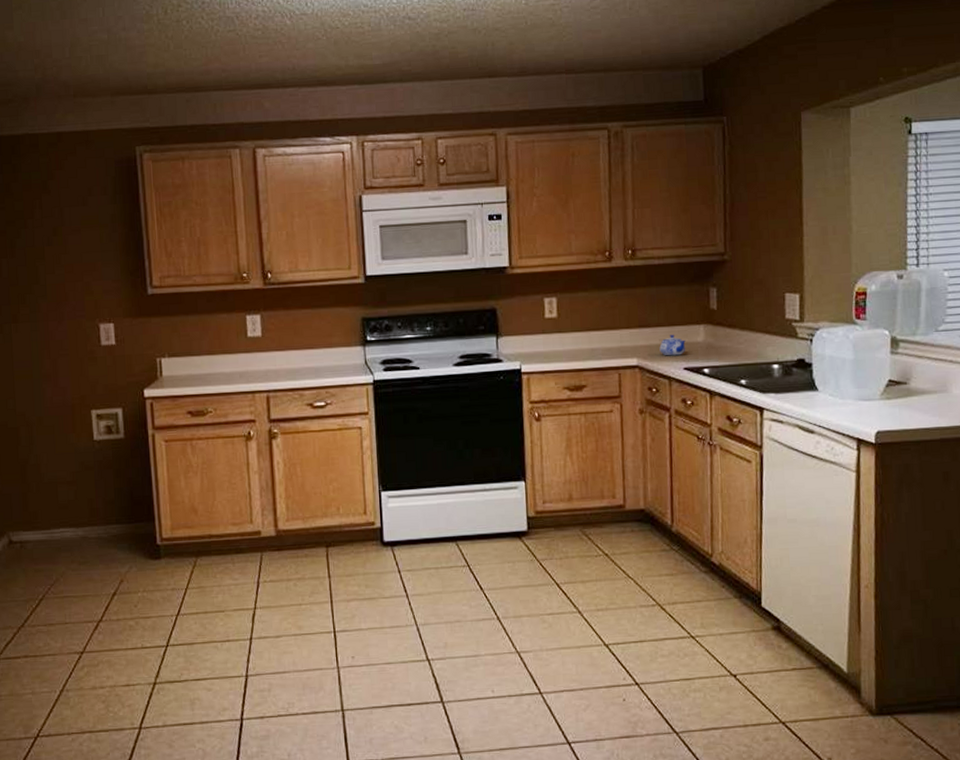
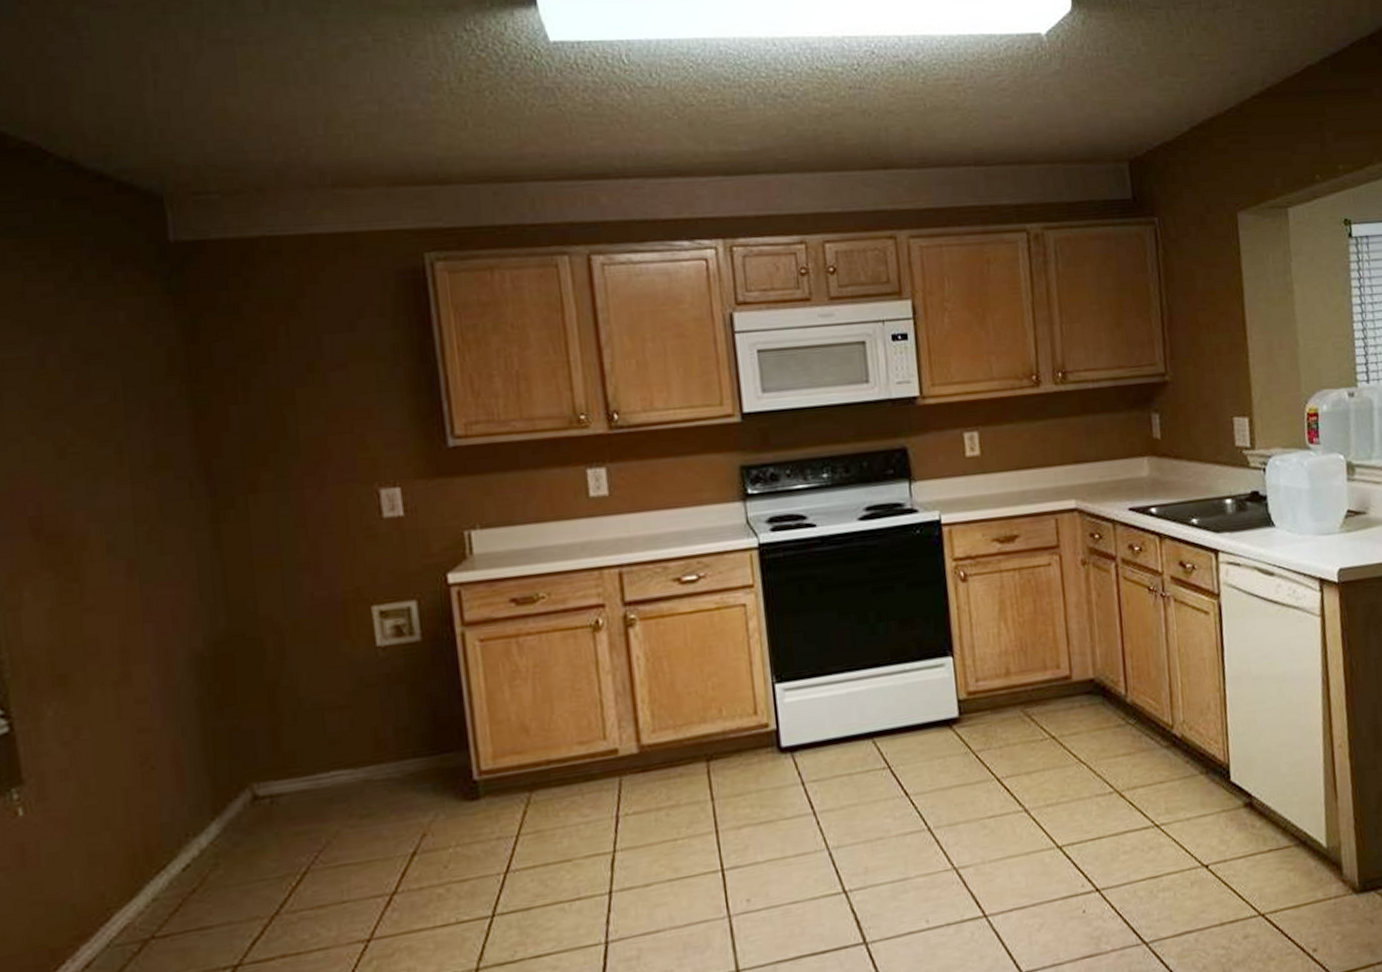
teapot: present [659,334,686,356] -> none [1099,469,1130,496]

